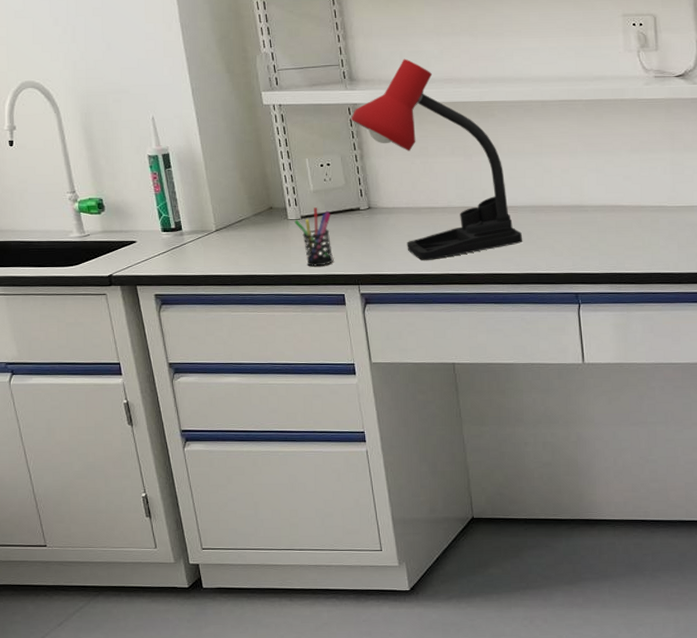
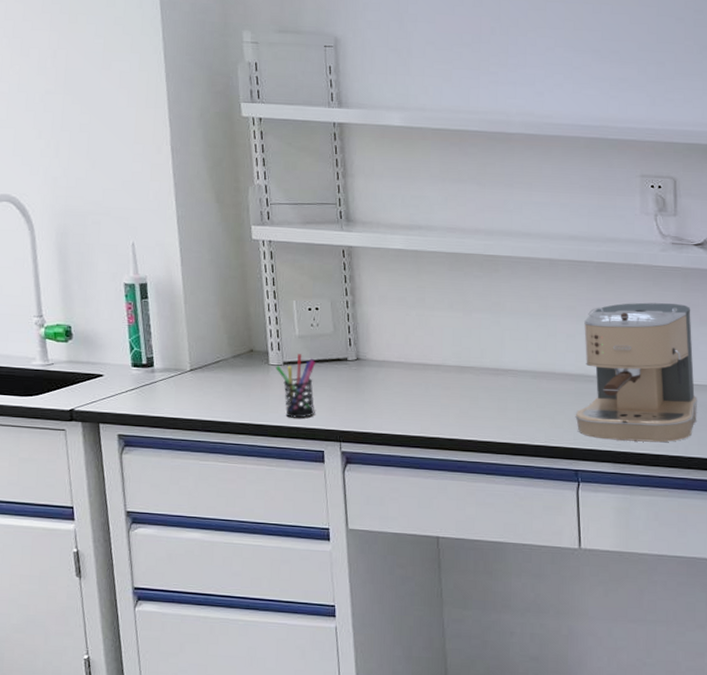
desk lamp: present [351,58,523,261] -> none [344,203,522,422]
coffee maker: none [573,133,685,263] -> present [575,302,697,443]

